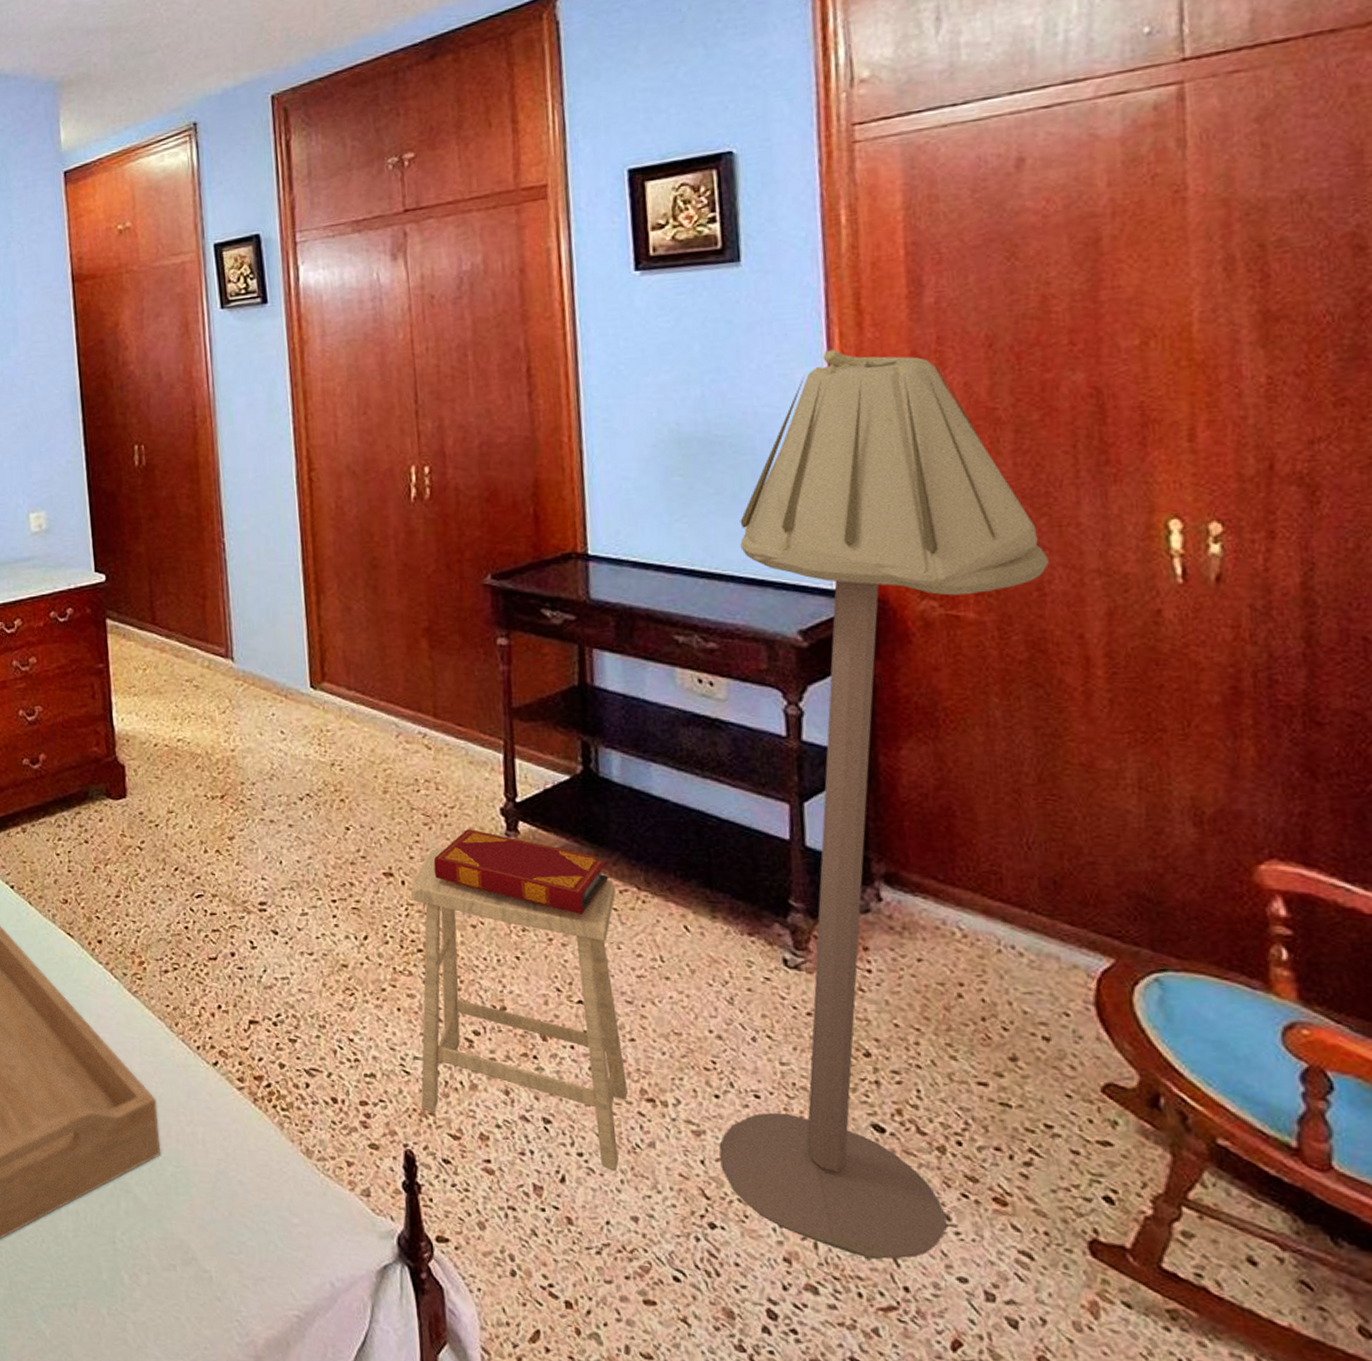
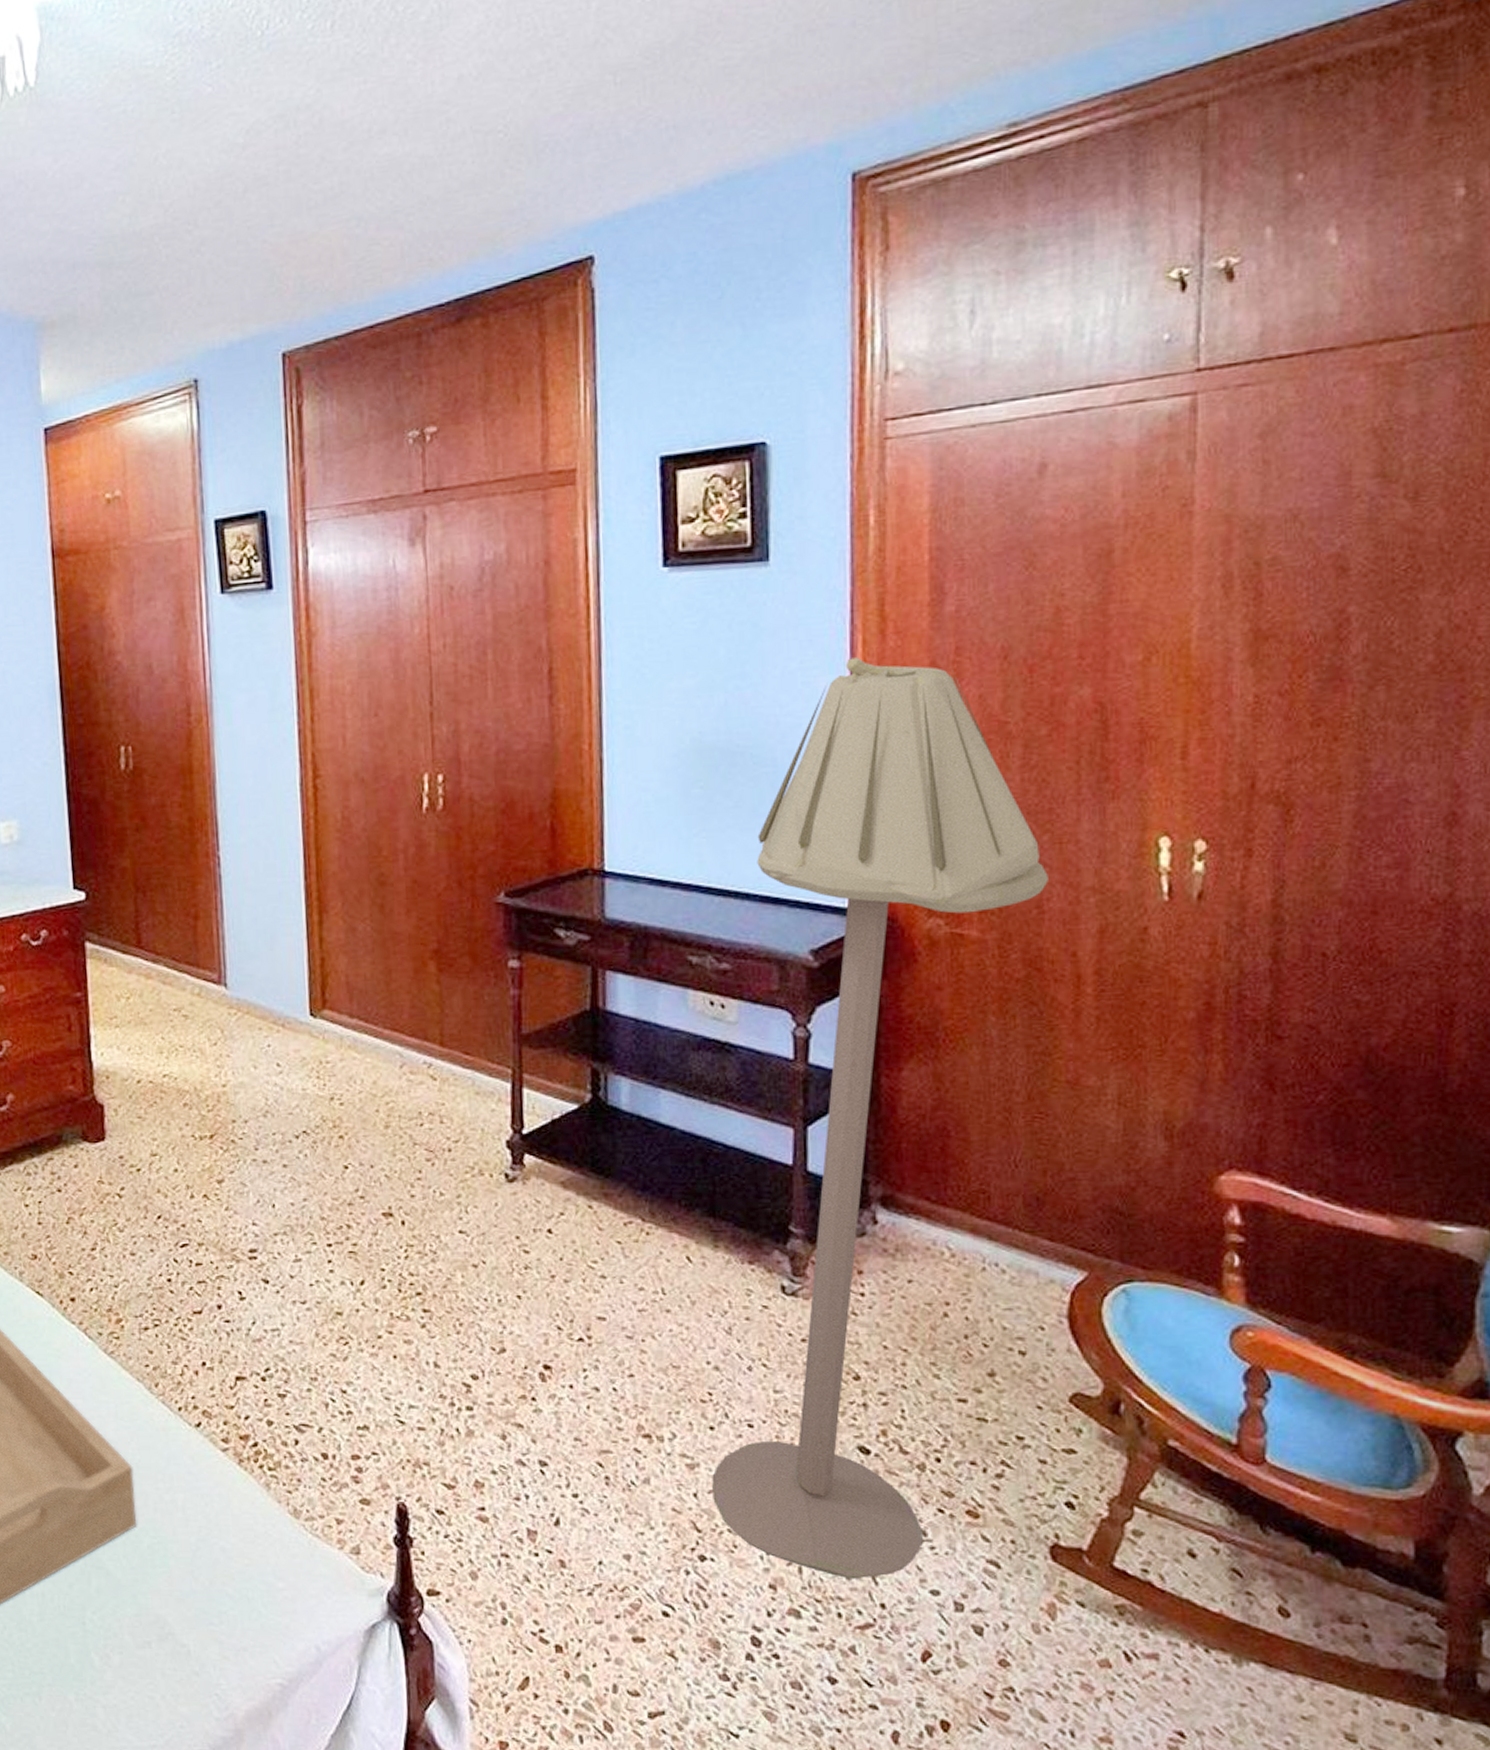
footstool: present [411,847,628,1171] -> none [411,1184,625,1510]
hardback book: present [433,829,609,914] -> none [435,1164,614,1249]

